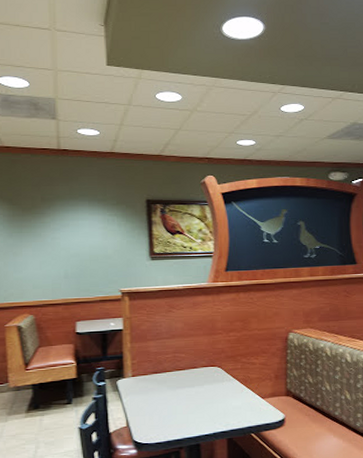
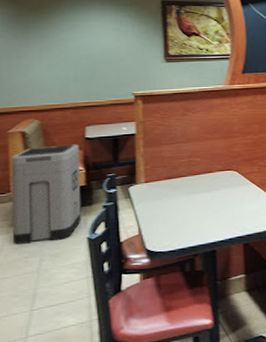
trash can: none [8,338,73,432] -> present [11,144,81,244]

